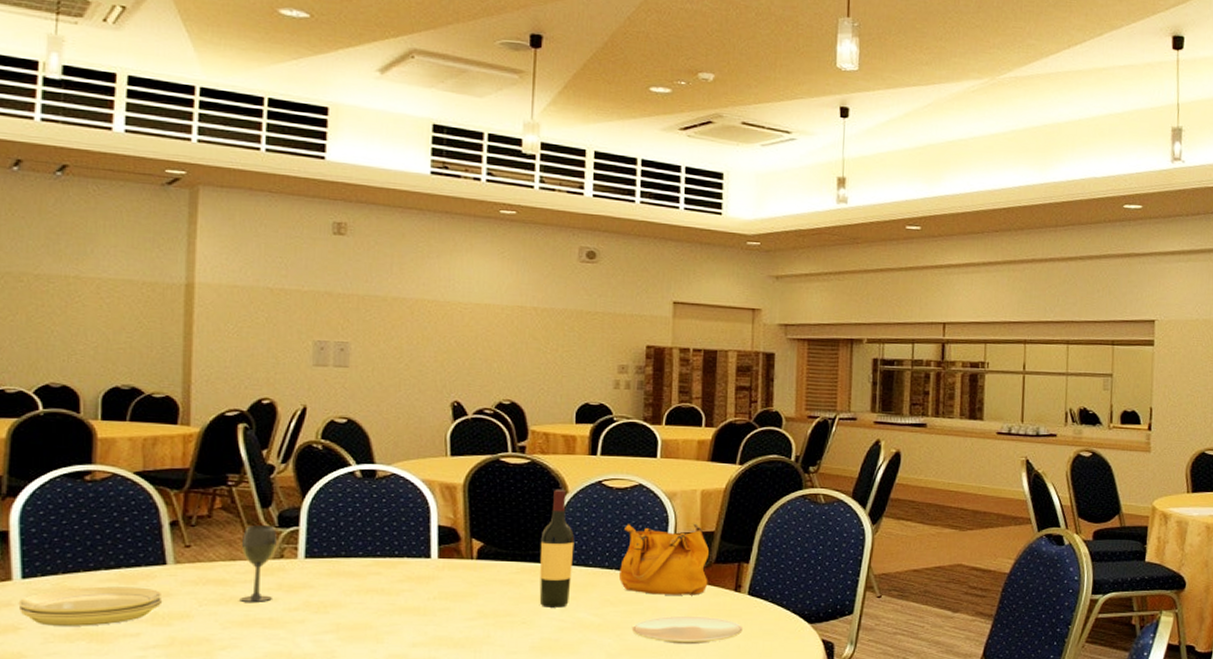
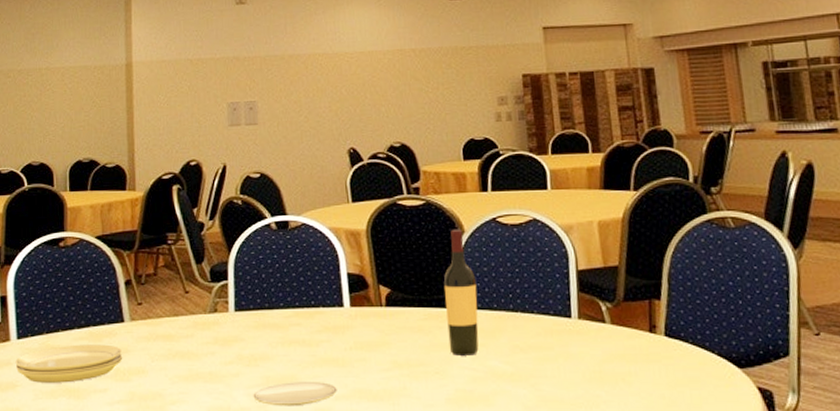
wine glass: present [239,525,277,602] -> none [182,281,211,356]
plate: none [319,628,415,653] -> present [253,381,337,407]
handbag: present [618,523,710,596] -> none [524,258,620,339]
plate: present [631,615,743,645] -> none [545,361,665,395]

